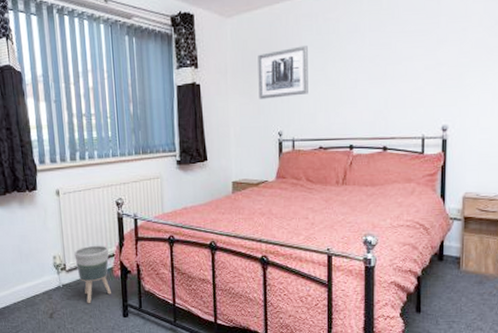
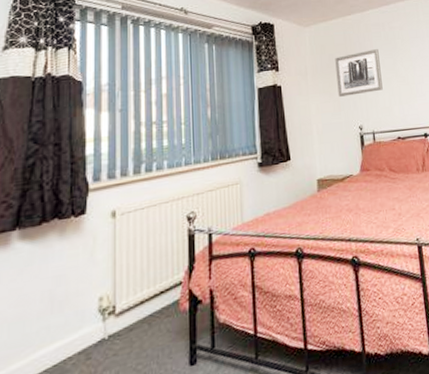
planter: present [74,245,111,304] -> none [129,272,175,357]

